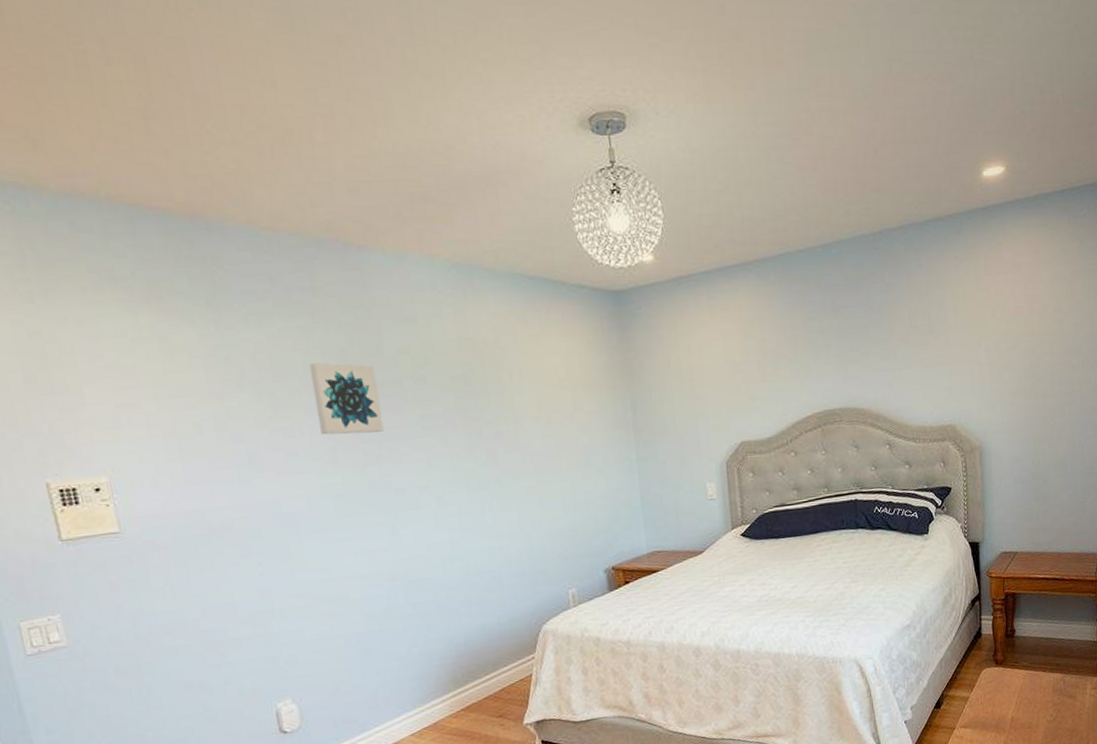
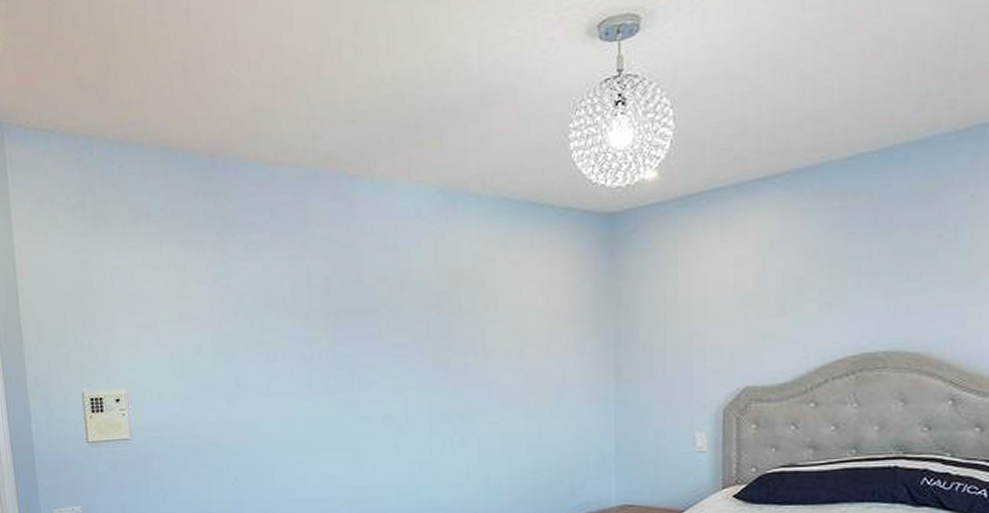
wall art: present [309,363,384,435] -> none [295,290,357,360]

